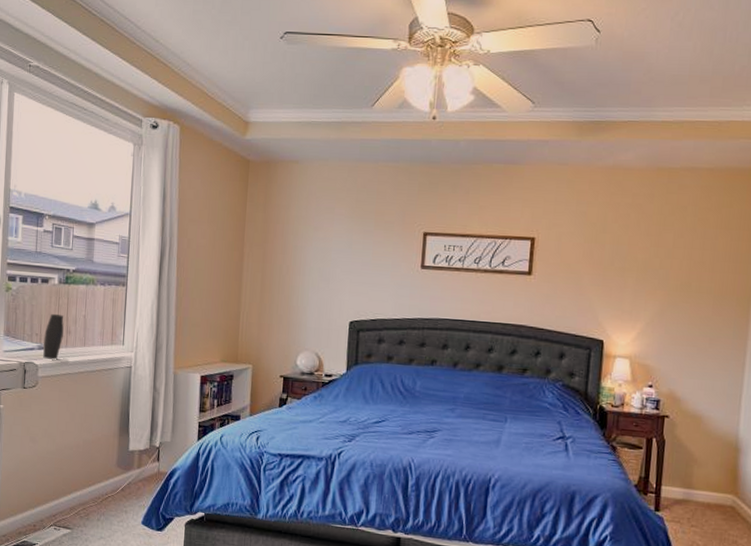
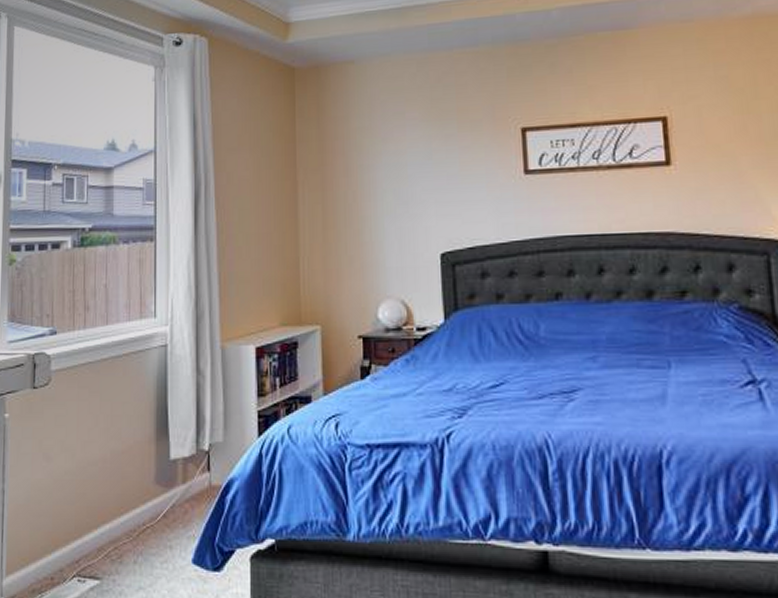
vase: present [43,313,64,360] -> none [56,286,81,346]

